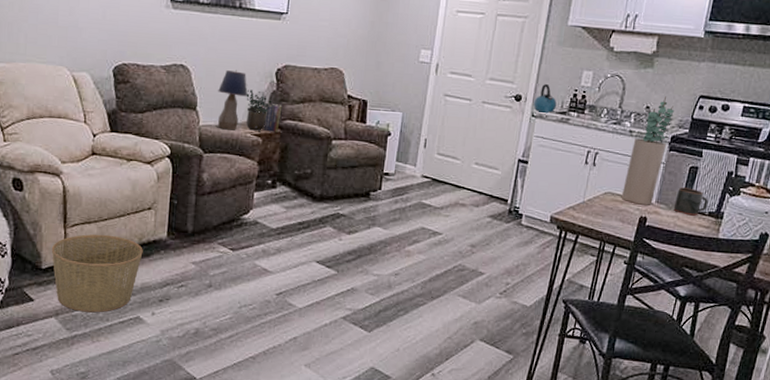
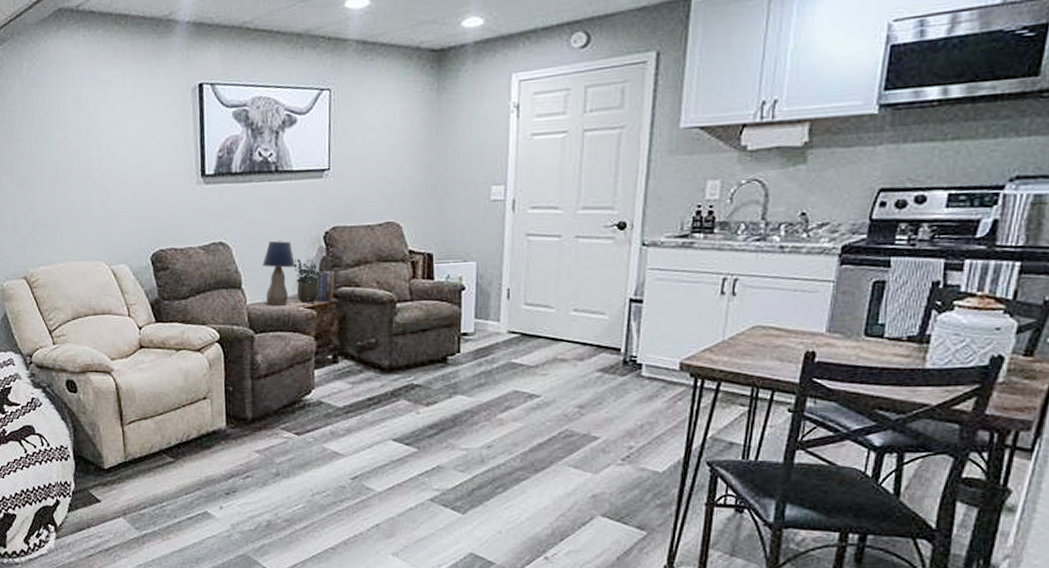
basket: present [51,234,143,313] -> none [111,429,203,510]
kettle: present [533,84,557,113] -> none [643,204,674,239]
vase: present [621,96,674,206] -> none [776,196,843,338]
mug: present [673,187,709,216] -> none [853,308,906,344]

